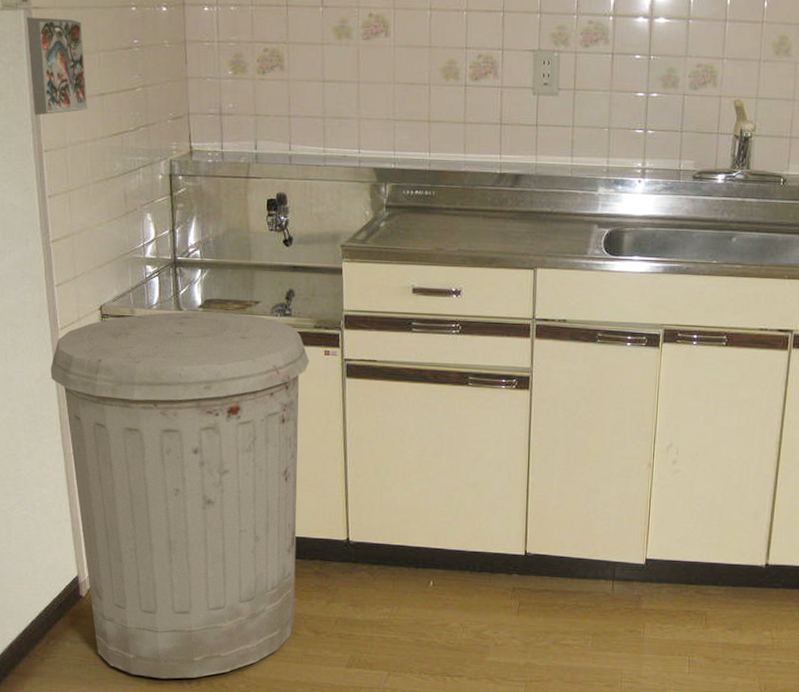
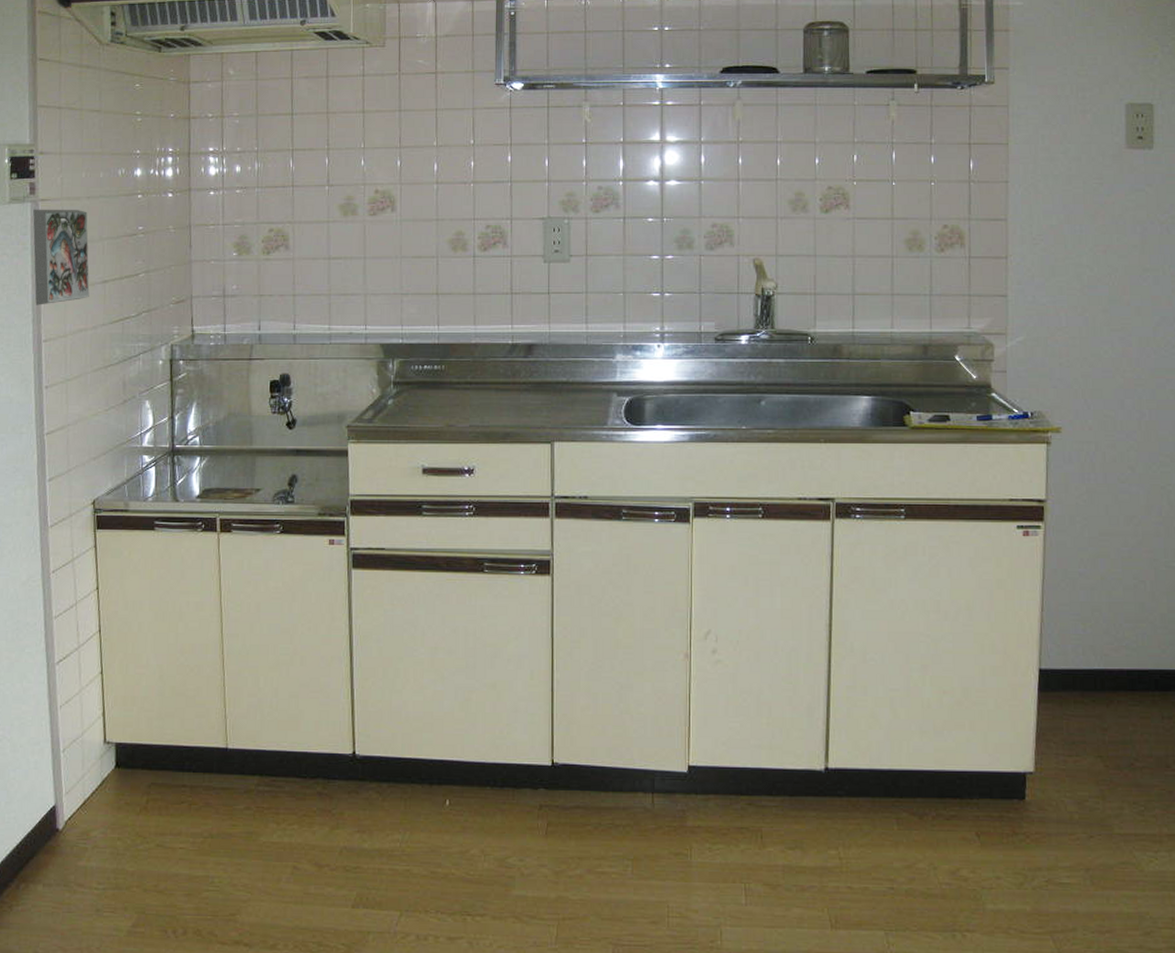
trash can: present [50,311,310,679] -> none [37,502,313,928]

